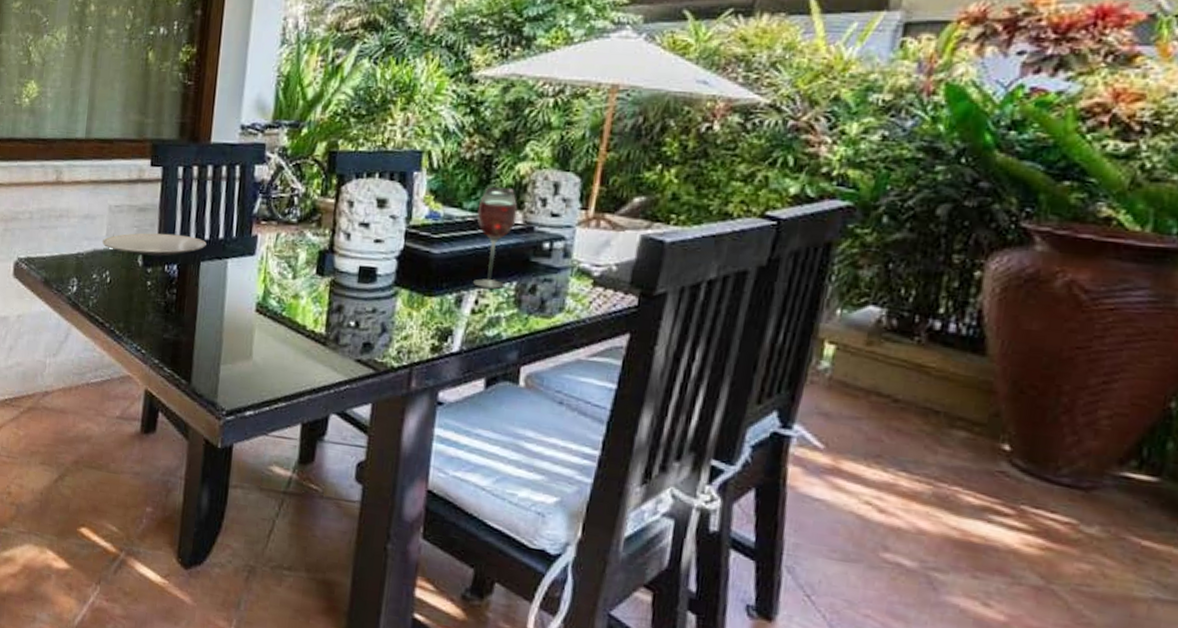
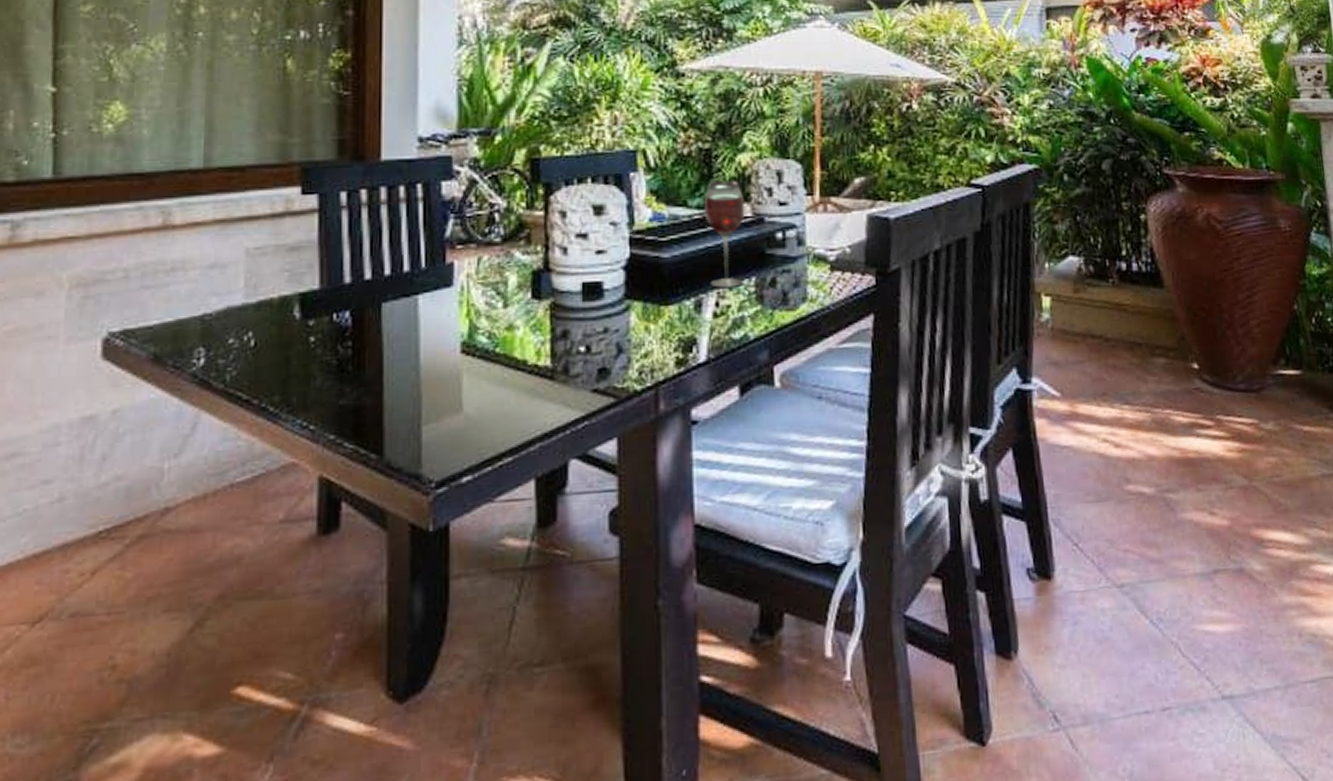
plate: present [101,232,207,256] -> none [238,273,387,305]

